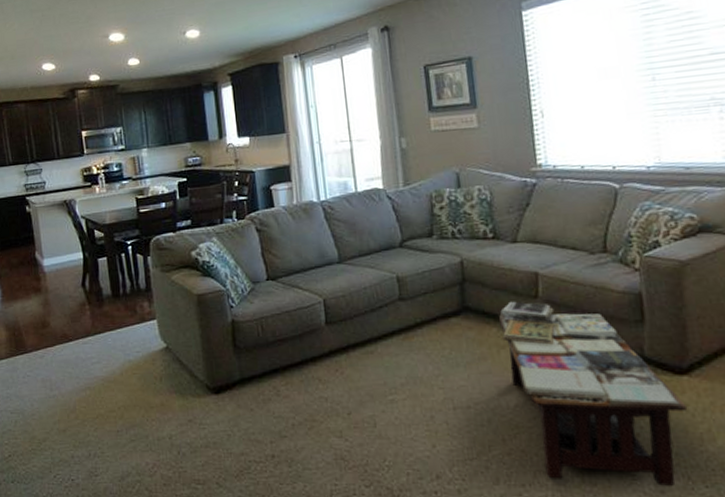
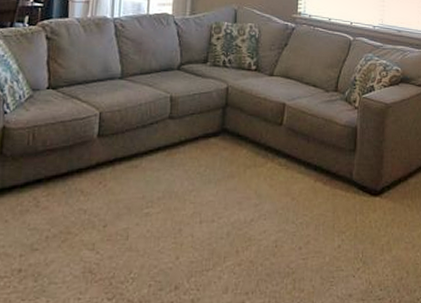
coffee table: present [498,301,688,486] -> none [249,127,376,290]

